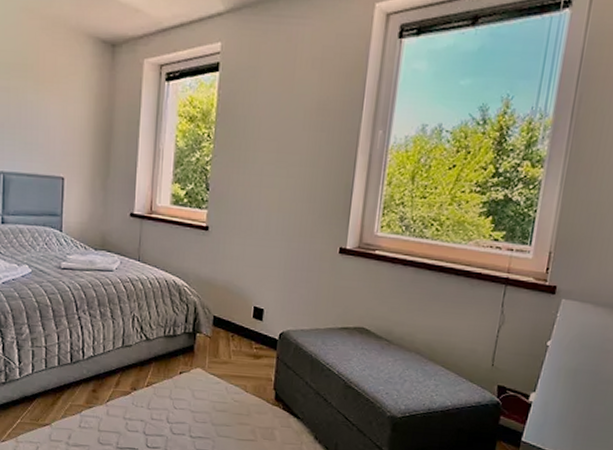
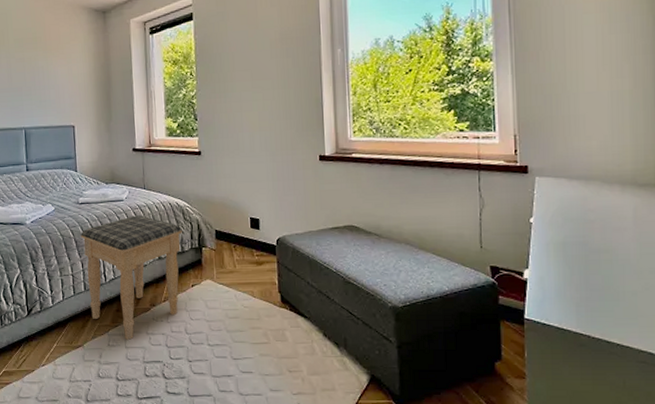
footstool: none [60,289,176,423] -> present [81,215,182,340]

